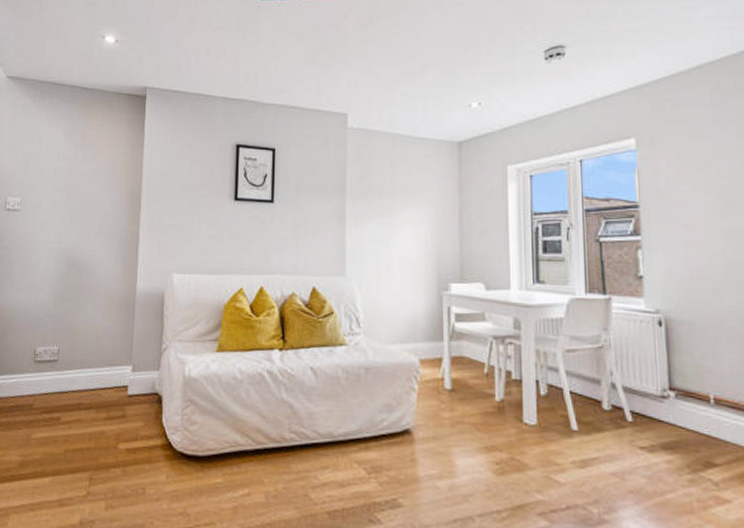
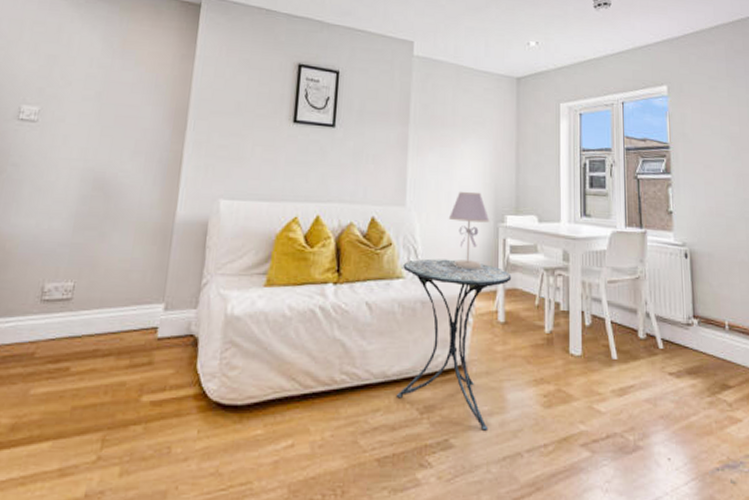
side table: none [343,326,458,493] -> present [395,258,512,431]
table lamp: none [389,260,433,337] -> present [448,191,490,269]

